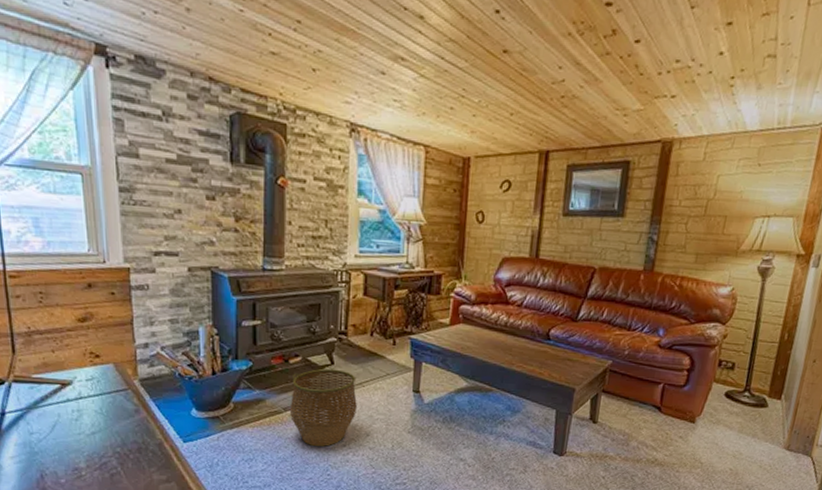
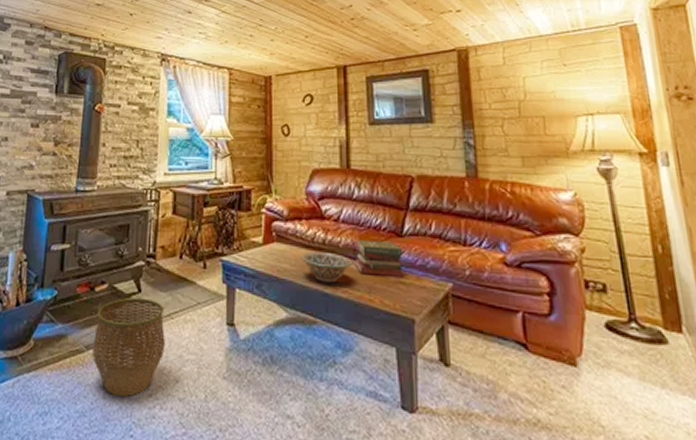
decorative bowl: none [483,332,529,359] -> present [301,251,352,283]
books: none [531,323,575,356] -> present [355,240,403,279]

